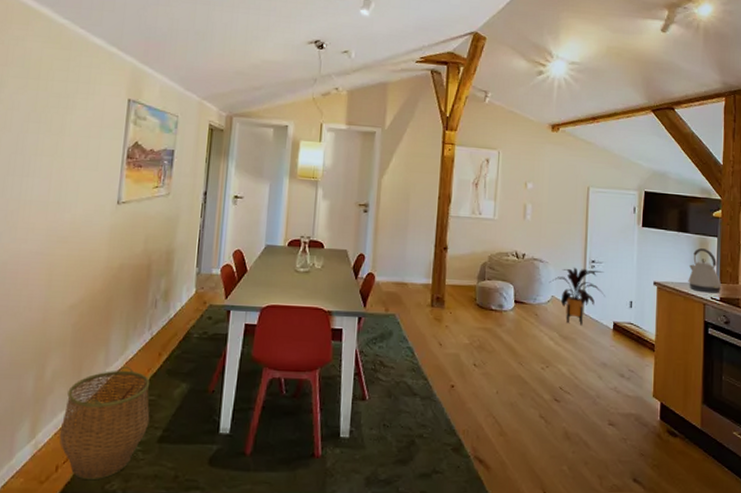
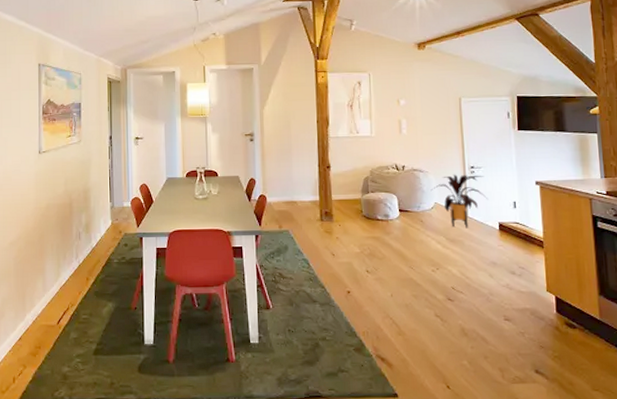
basket: present [59,366,150,481] -> none [13,290,85,389]
kettle: present [688,248,722,293] -> none [571,145,607,188]

